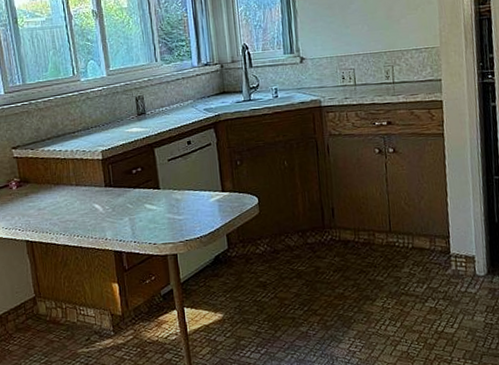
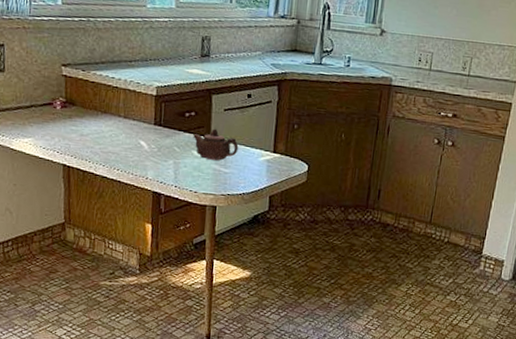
teapot: none [143,179,188,210] -> present [193,128,239,161]

